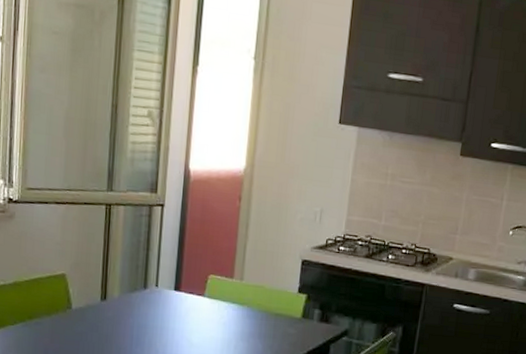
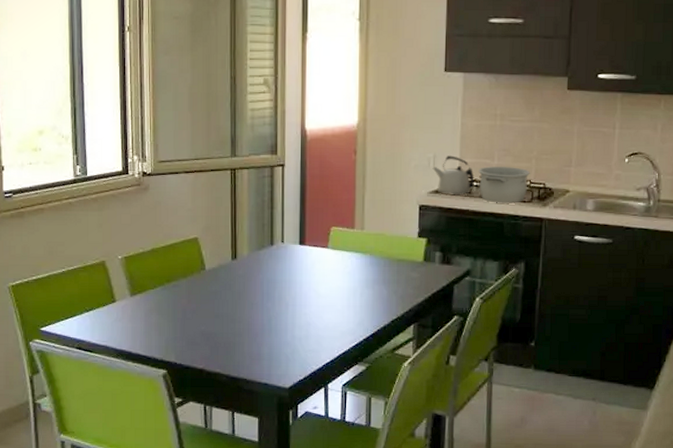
kettle: none [318,211,360,254] -> present [432,155,474,196]
cooking pot: none [363,226,416,267] -> present [478,167,530,203]

